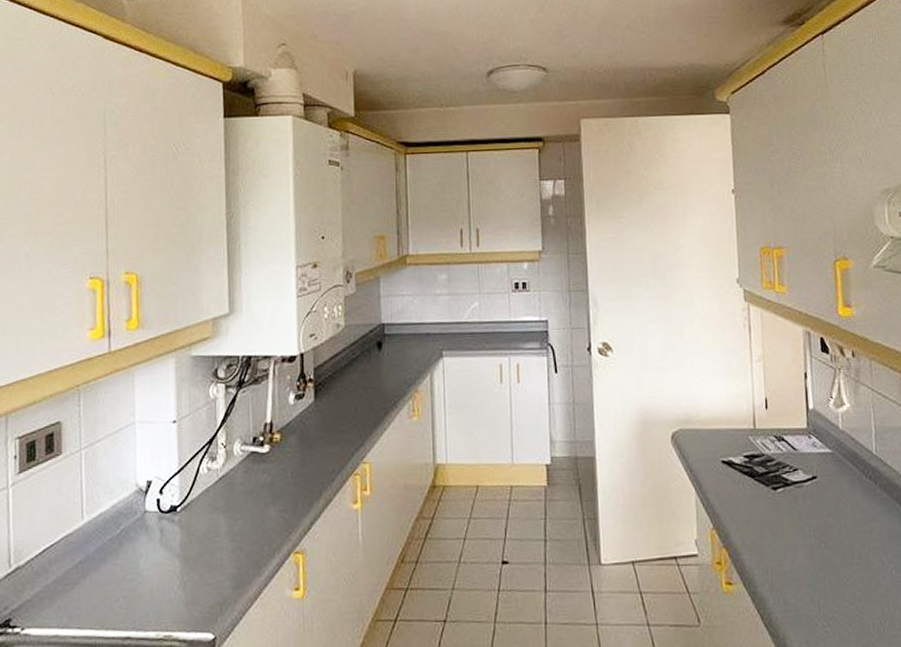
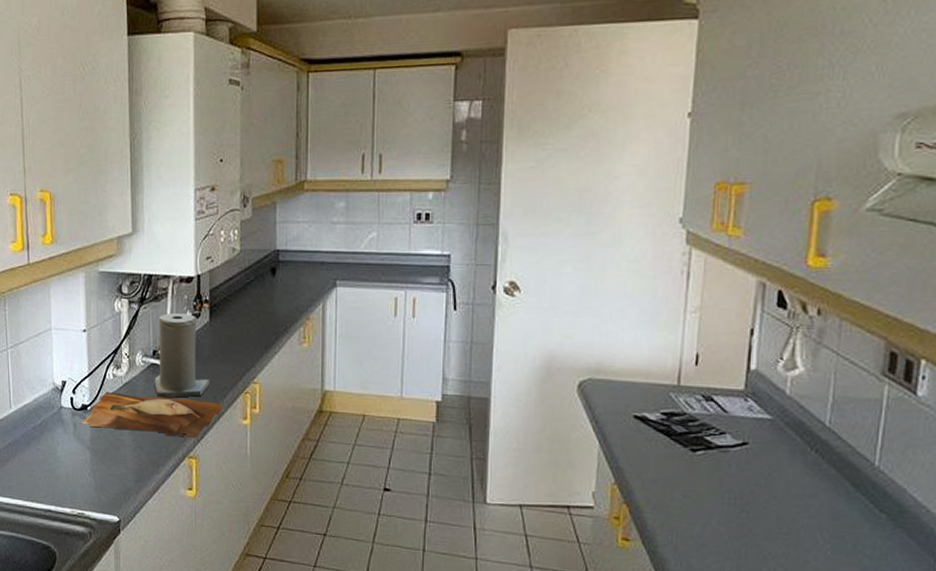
cutting board: none [168,487,331,532] -> present [80,391,223,439]
paper towel: none [254,394,316,490] -> present [154,312,209,399]

